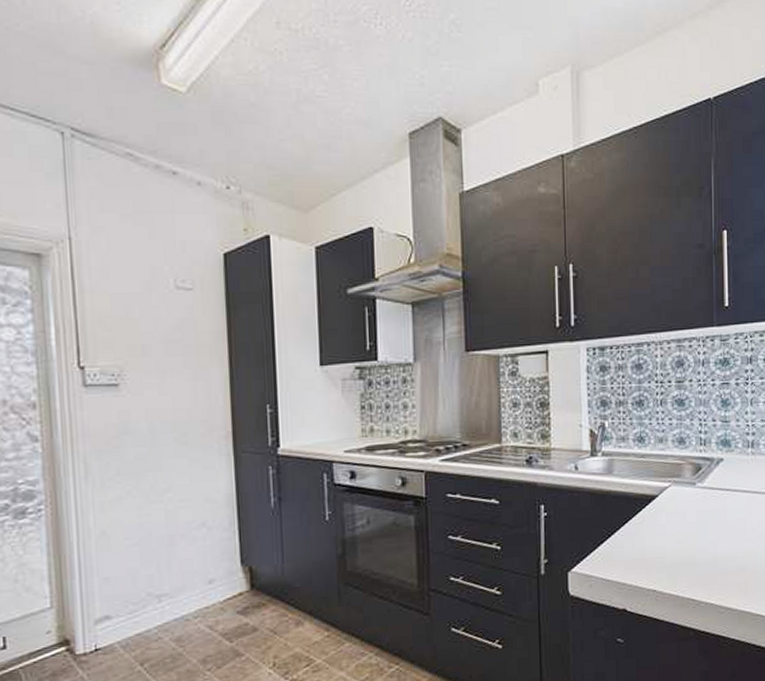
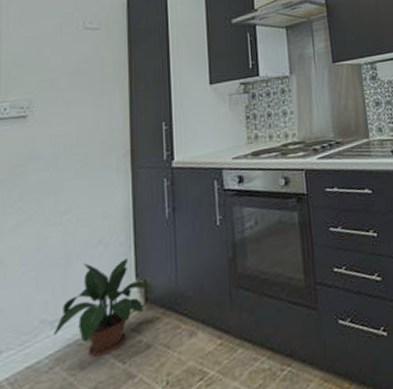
potted plant: none [161,543,259,633] -> present [54,258,154,358]

